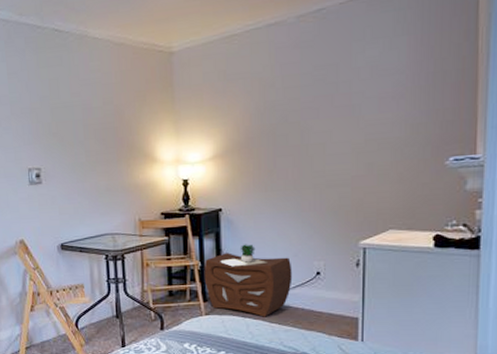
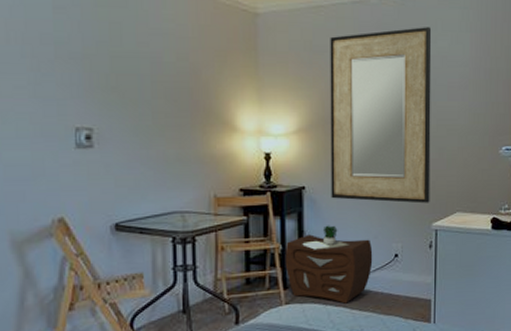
home mirror: none [244,37,359,222] -> present [330,27,432,204]

